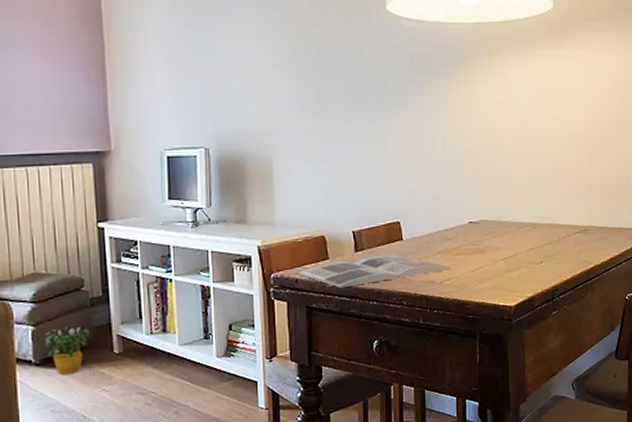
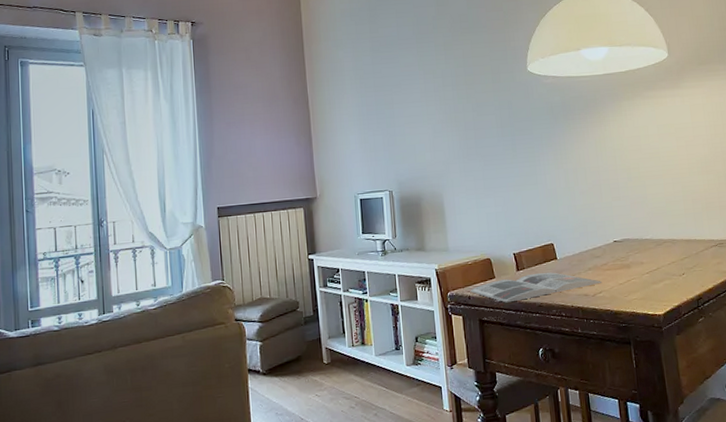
potted flower: present [42,326,90,375] -> none [268,341,304,383]

